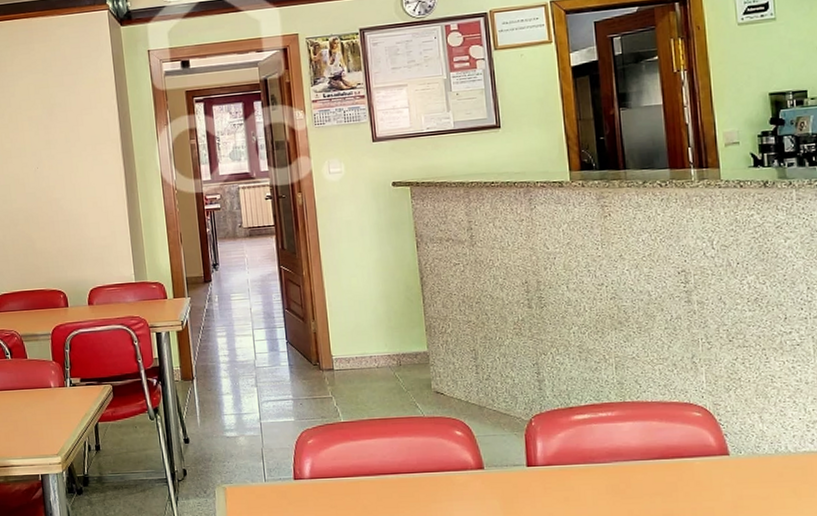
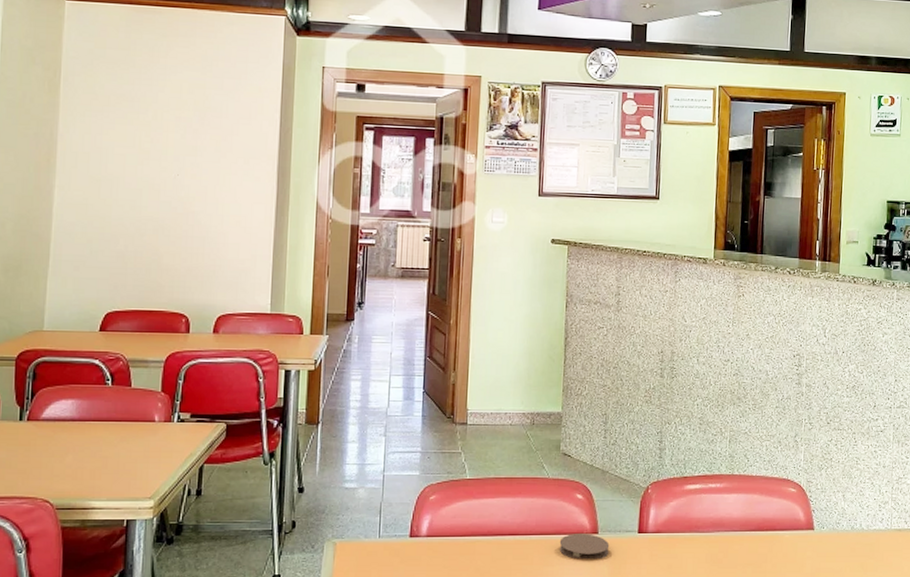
coaster: none [444,469,499,495] -> present [559,534,610,560]

